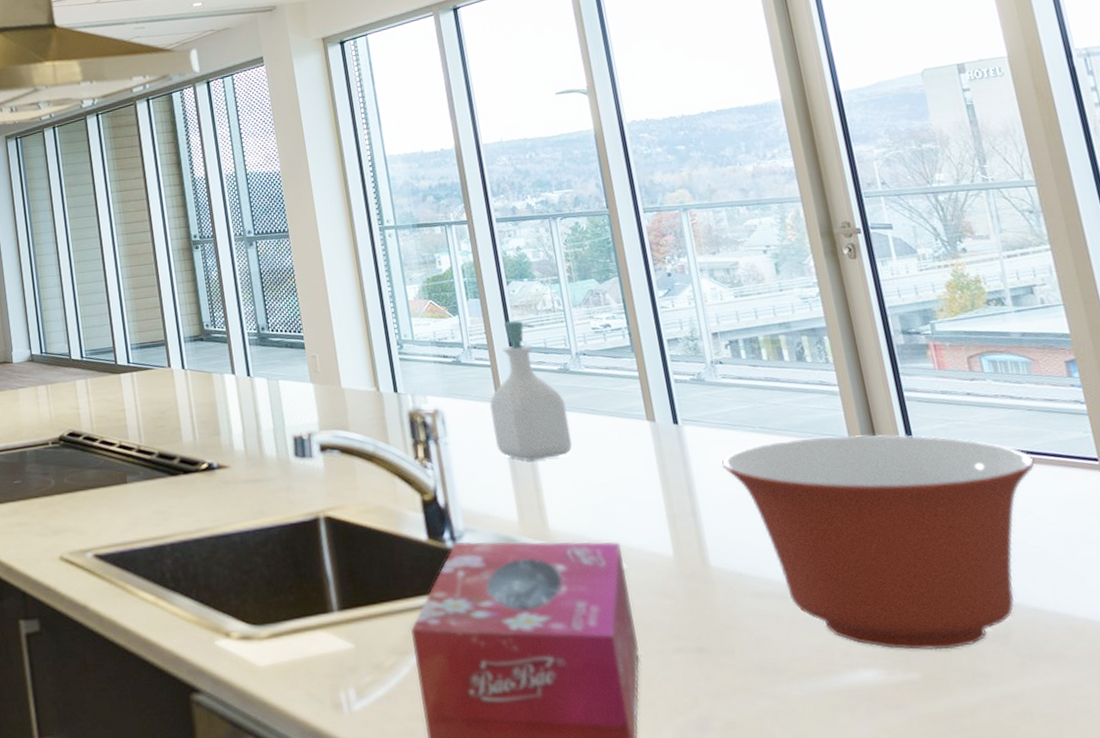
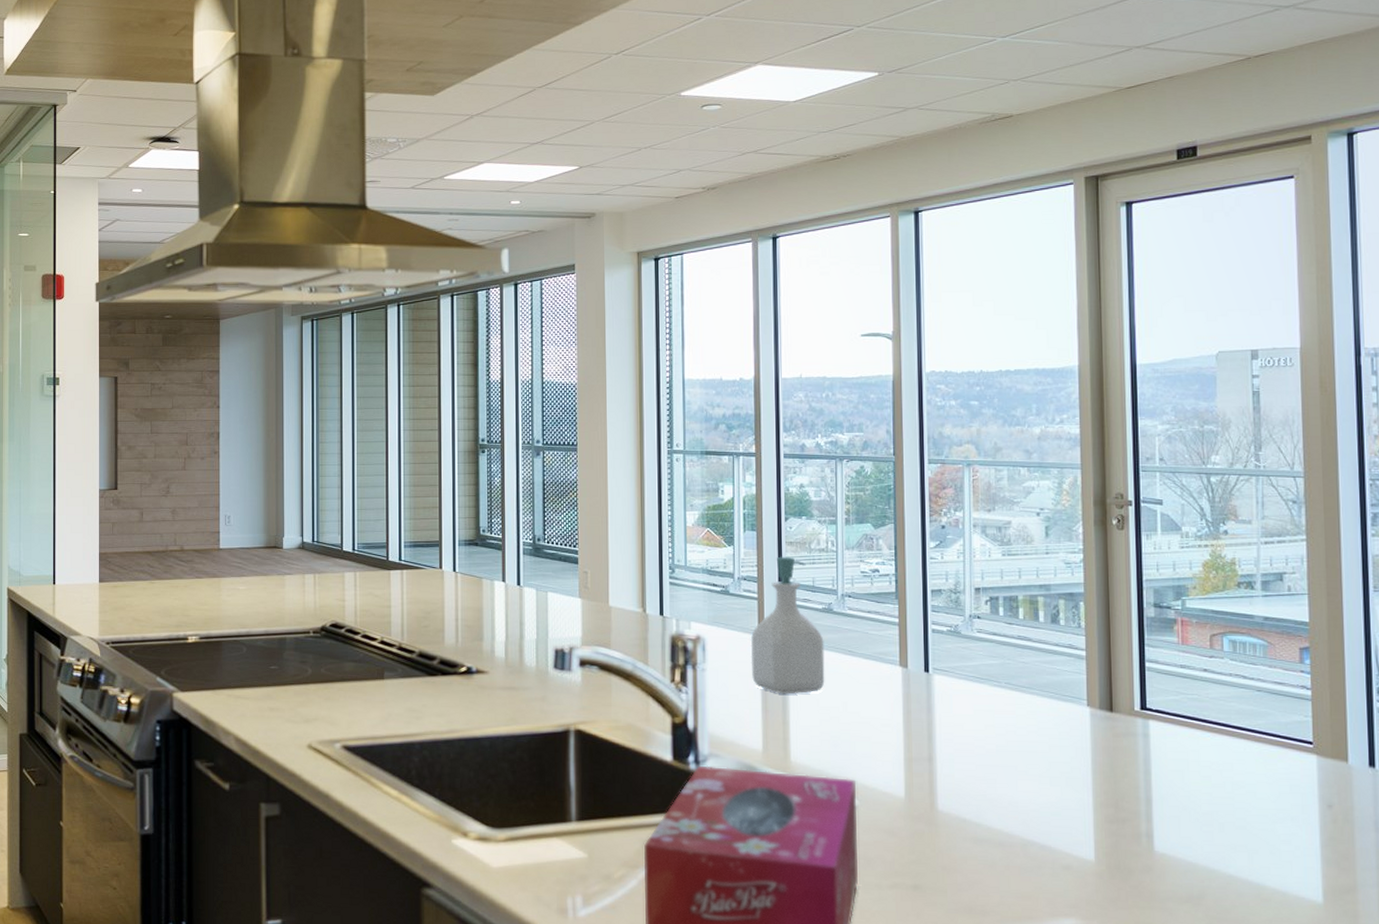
mixing bowl: present [721,434,1035,650] -> none [963,697,1255,907]

